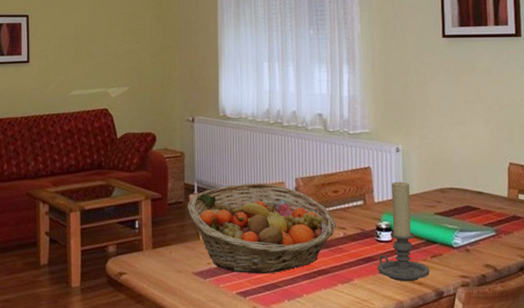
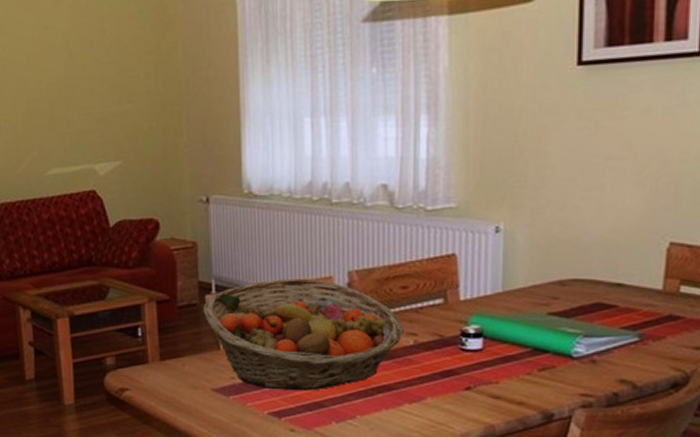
candle holder: present [377,181,430,282] -> none [460,272,536,401]

